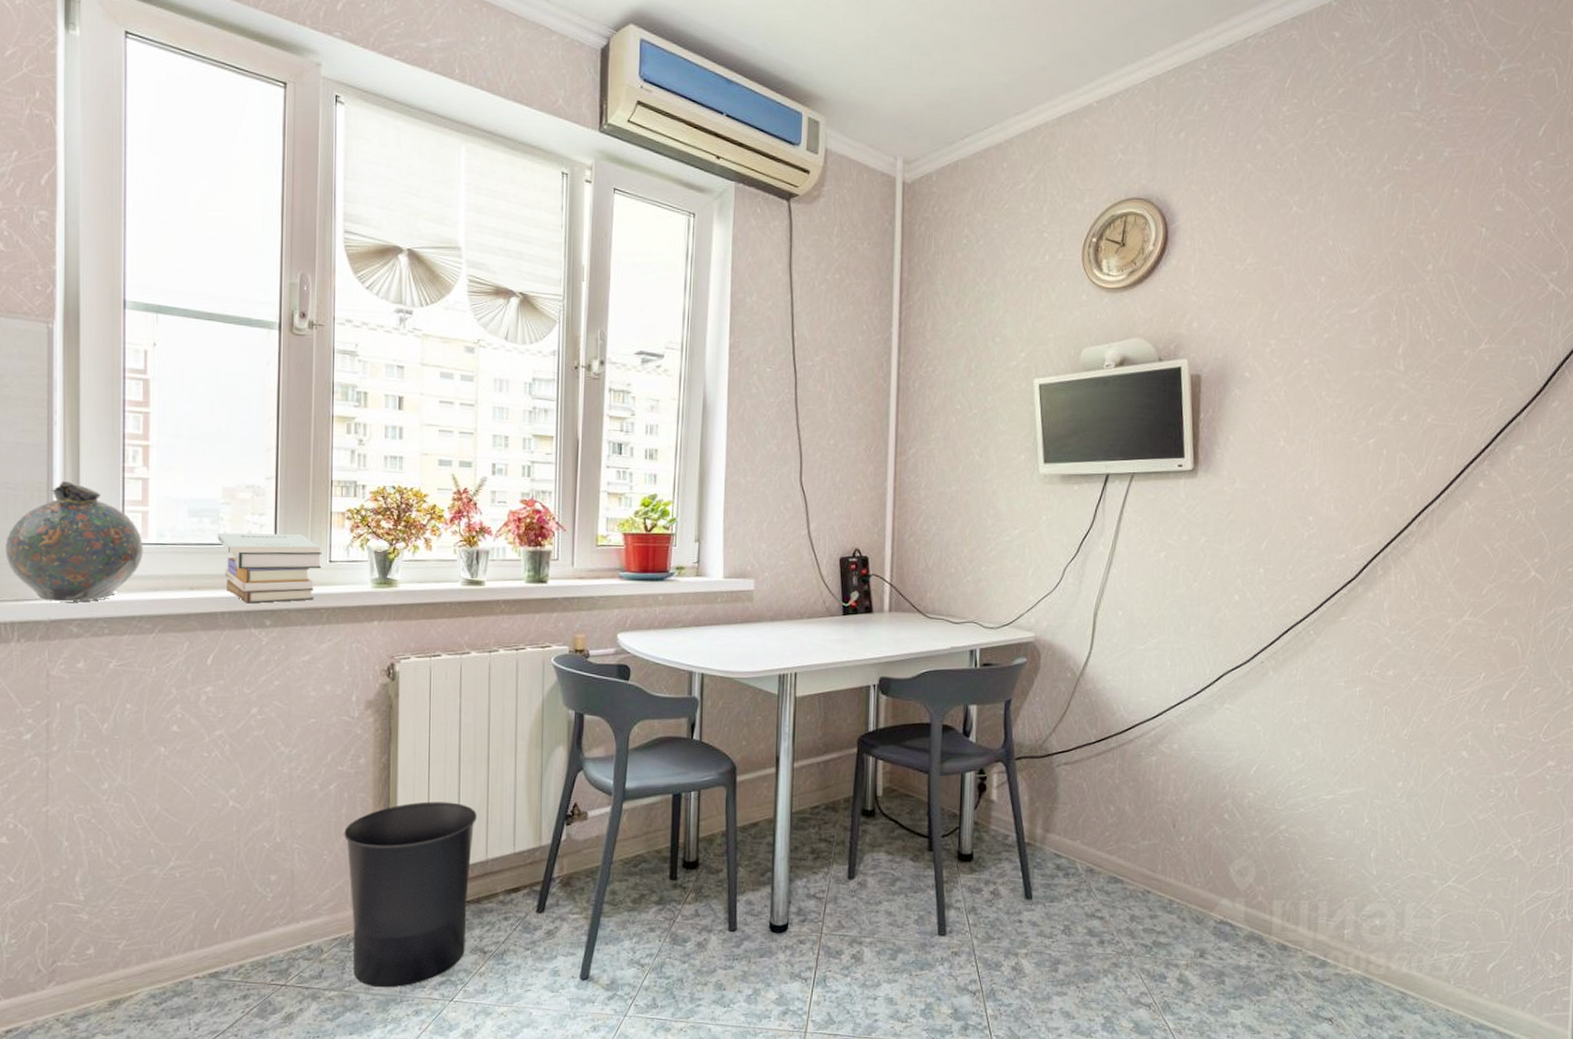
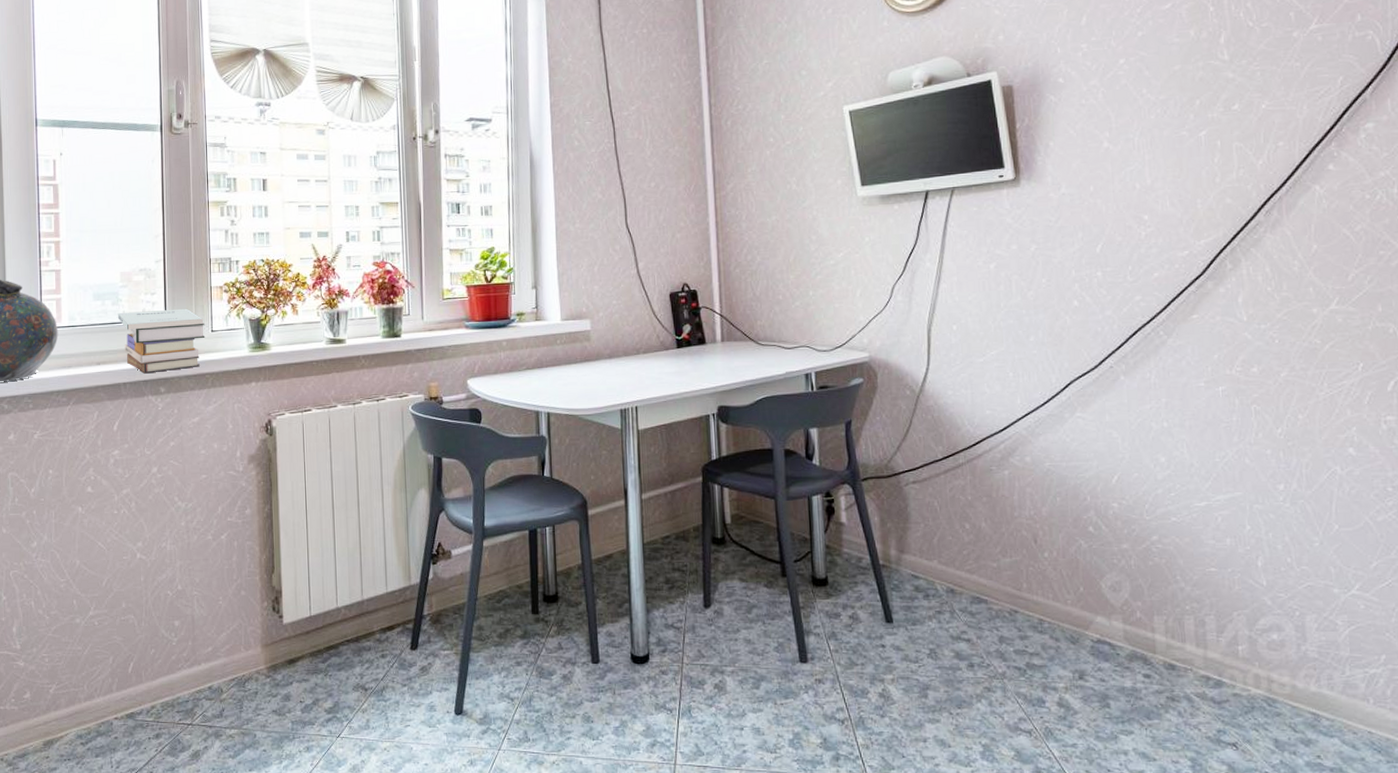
waste bin: present [344,801,477,988] -> none [235,546,351,725]

